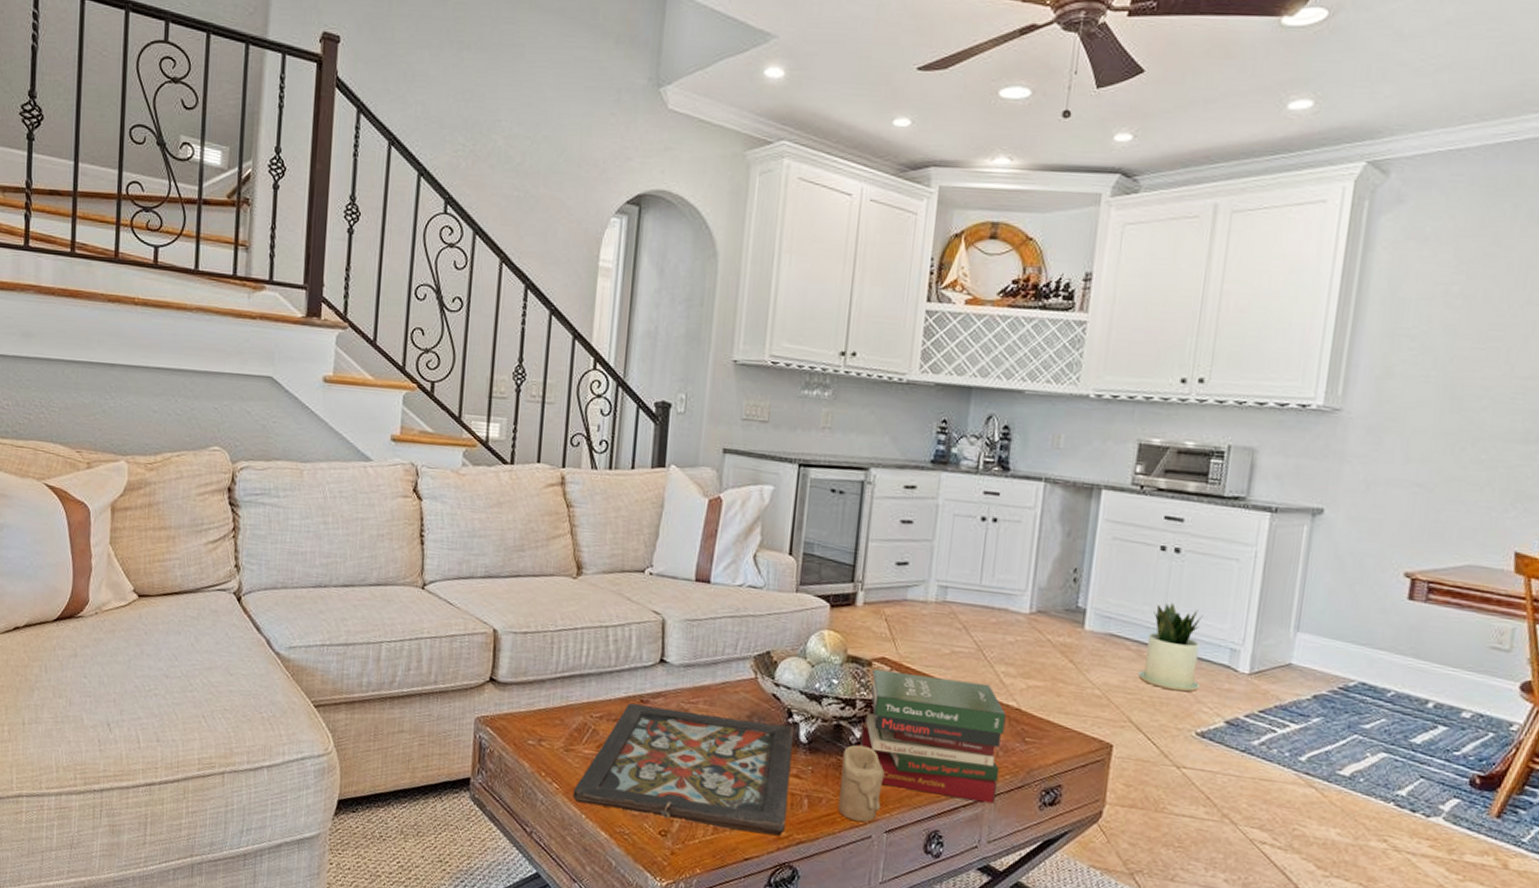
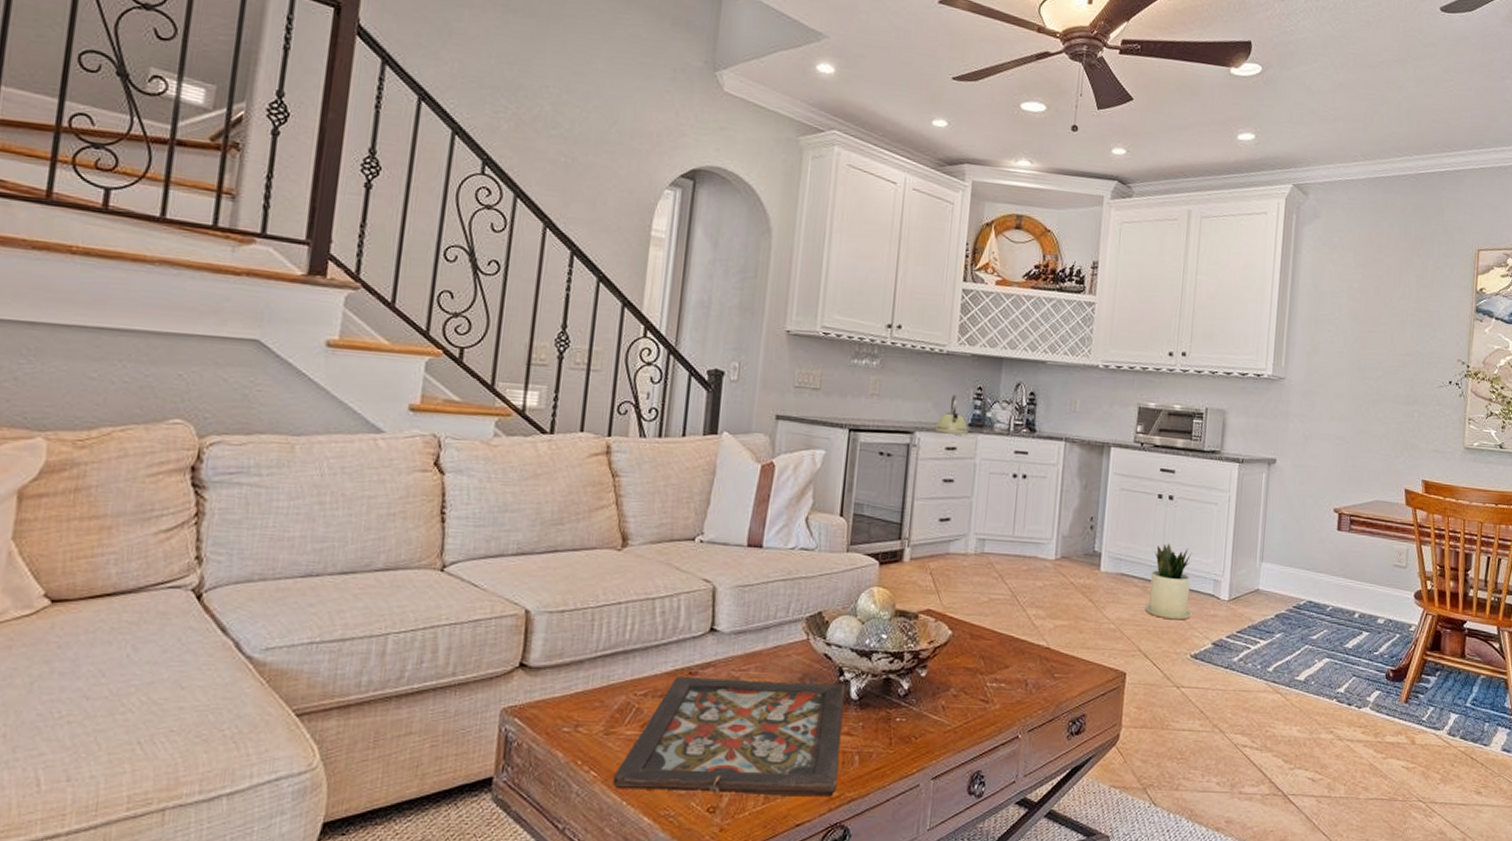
candle: present [837,744,885,823] -> none [887,696,932,772]
books: present [860,668,1006,804] -> none [908,621,1038,739]
kettle: none [892,427,930,473] -> present [934,394,968,435]

